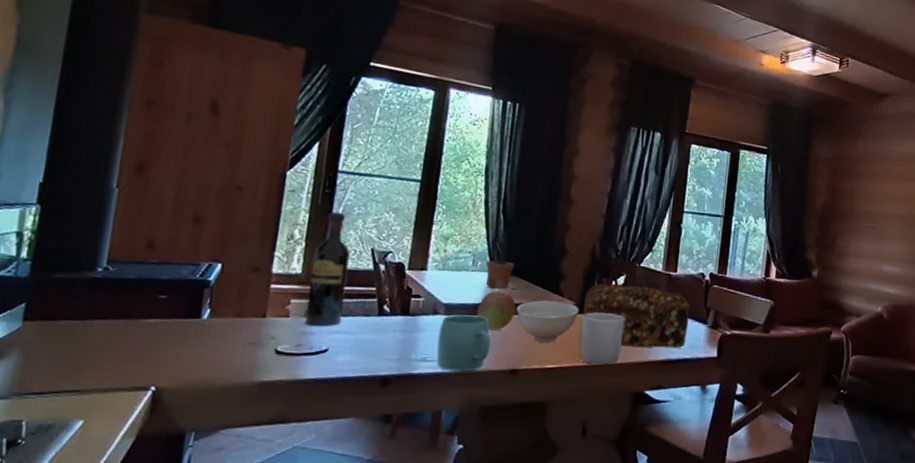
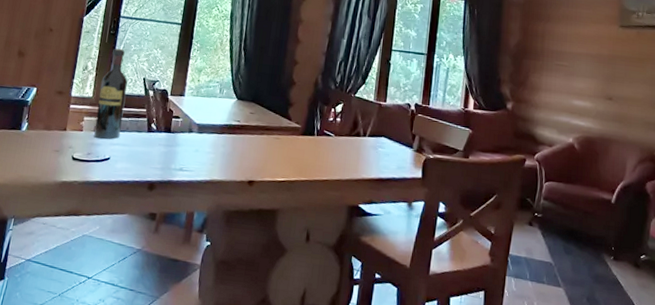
mug: present [436,314,492,372] -> none [190,133,234,181]
fruit: present [477,291,516,331] -> none [222,114,253,148]
planter: present [486,260,515,289] -> none [230,89,253,113]
bowl: present [516,300,580,343] -> none [254,123,305,159]
mug: present [577,312,626,365] -> none [303,134,343,181]
bread loaf: present [582,283,690,348] -> none [307,110,398,168]

